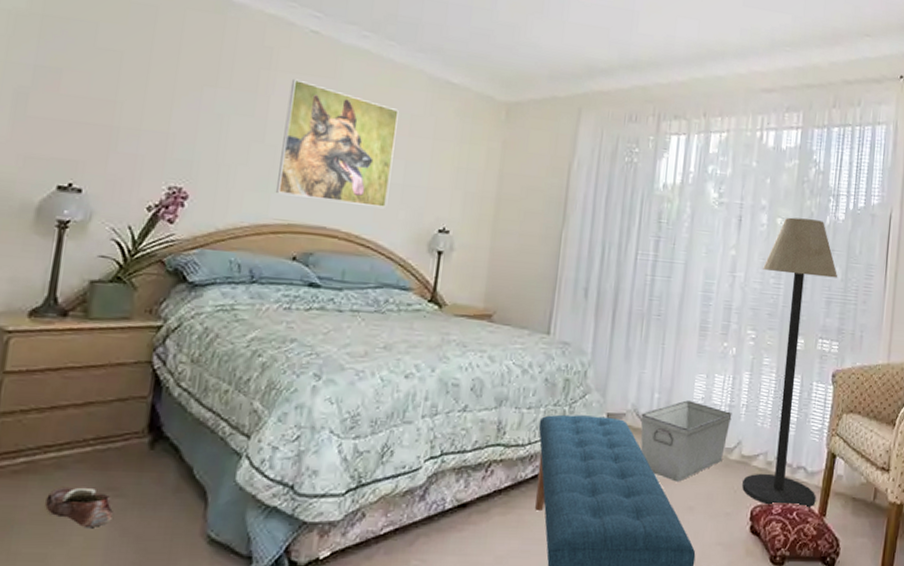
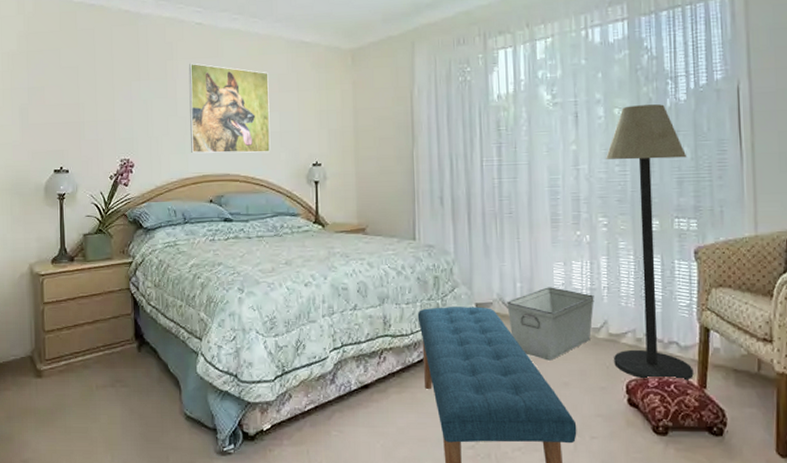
shoe: present [45,486,114,529] -> none [81,380,123,410]

